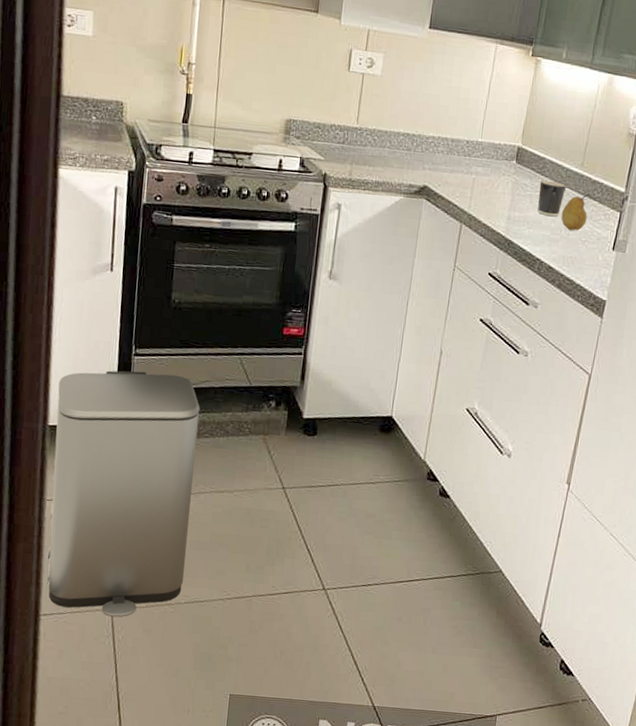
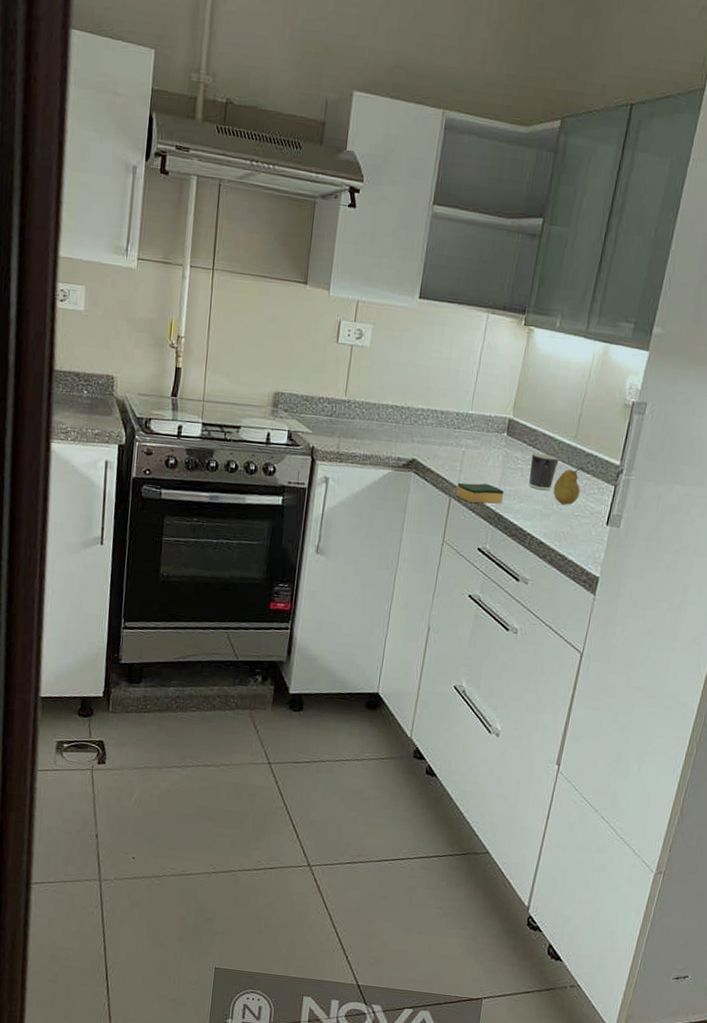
pedal bin: present [48,370,200,618] -> none [39,643,188,888]
sponge: none [467,208,514,230] -> present [456,482,505,504]

